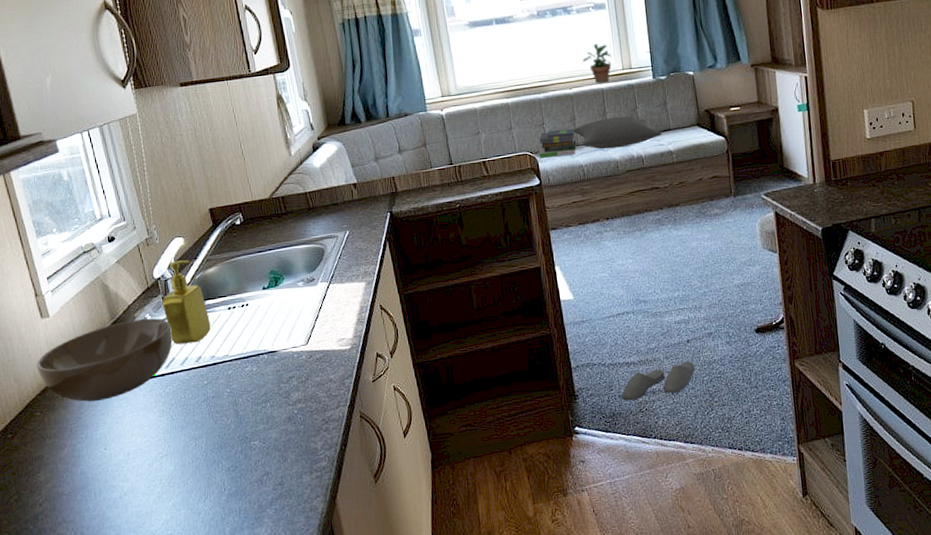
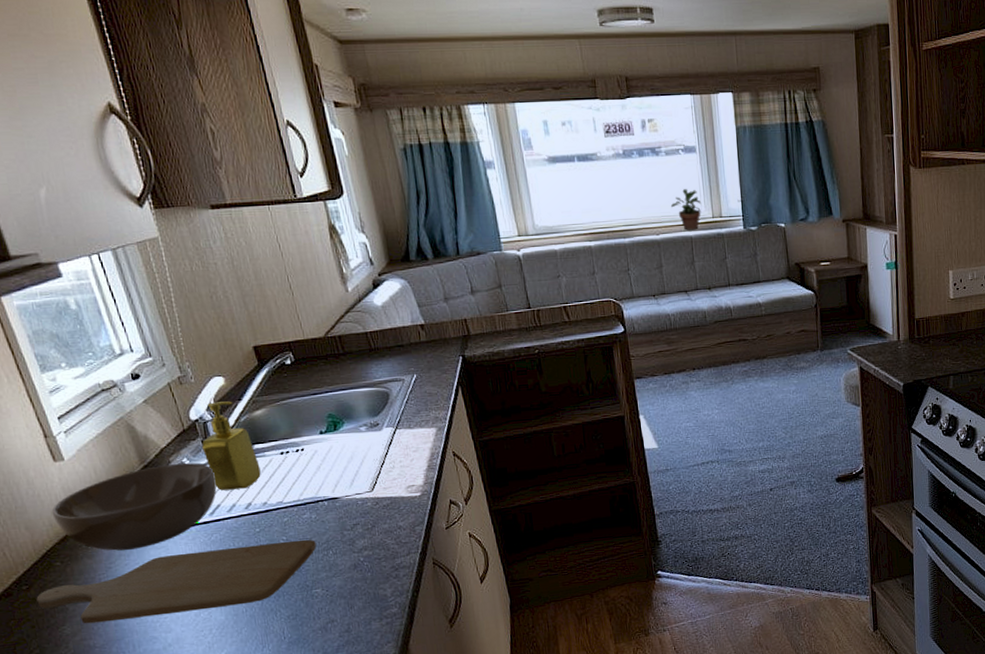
chopping board: none [18,392,256,472] -> present [36,539,317,624]
books: present [538,129,577,158] -> none [623,276,663,305]
pillow: present [574,116,662,150] -> none [660,266,751,299]
slippers: present [621,361,695,401] -> none [704,508,777,546]

